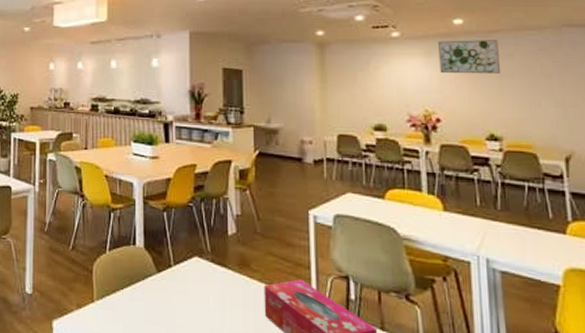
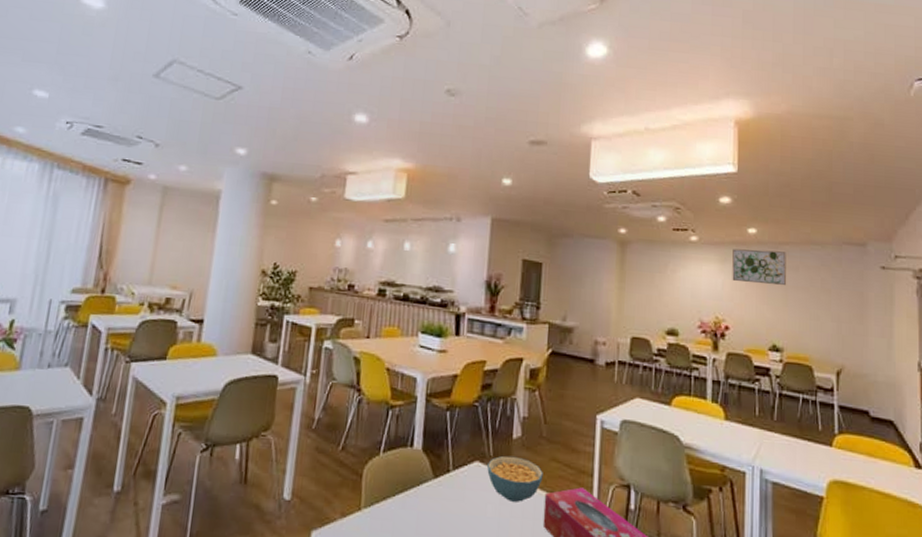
cereal bowl: none [206,251,260,294] -> present [487,456,543,502]

